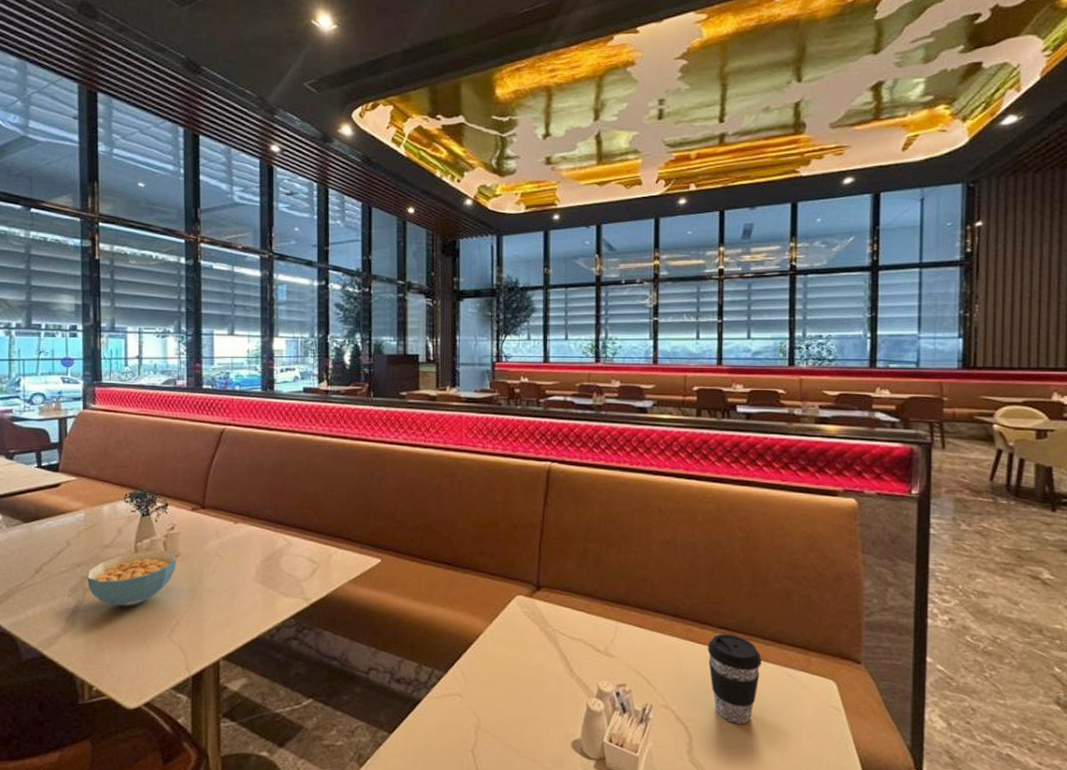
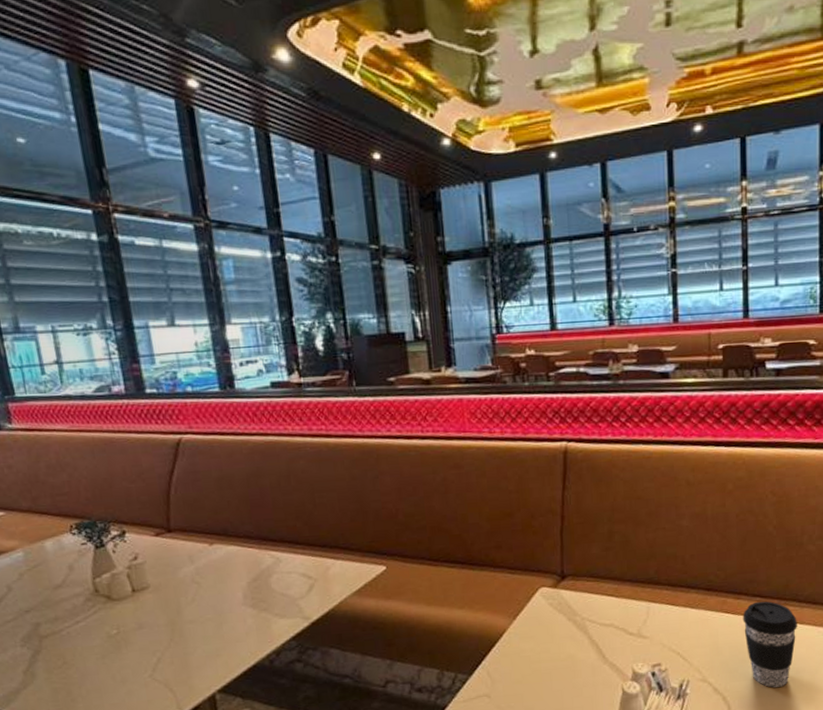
cereal bowl: present [86,550,176,607] -> none [39,584,147,651]

